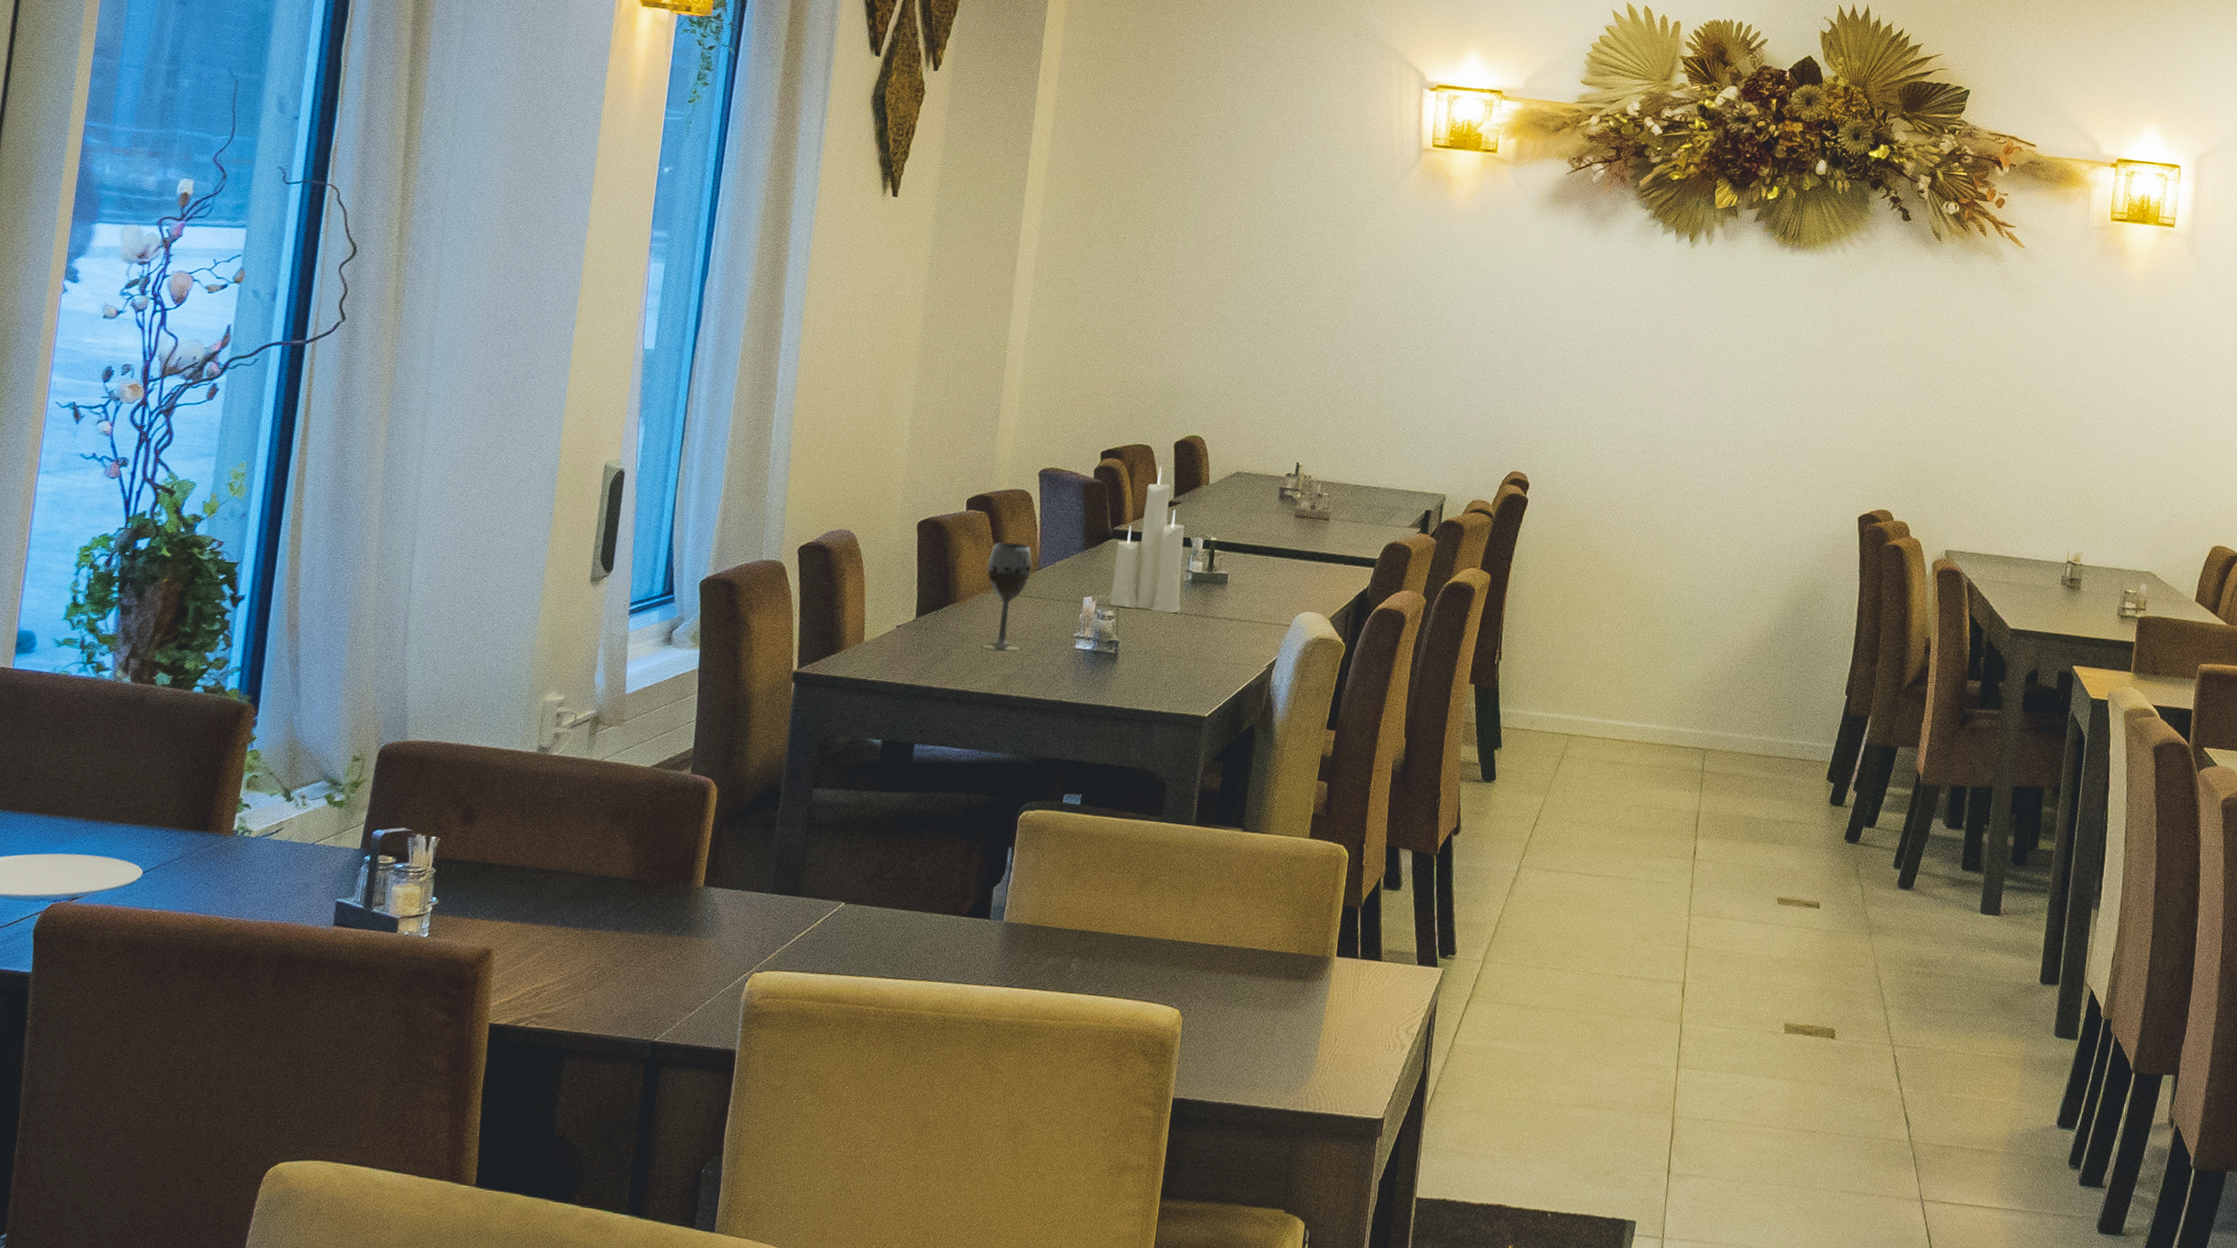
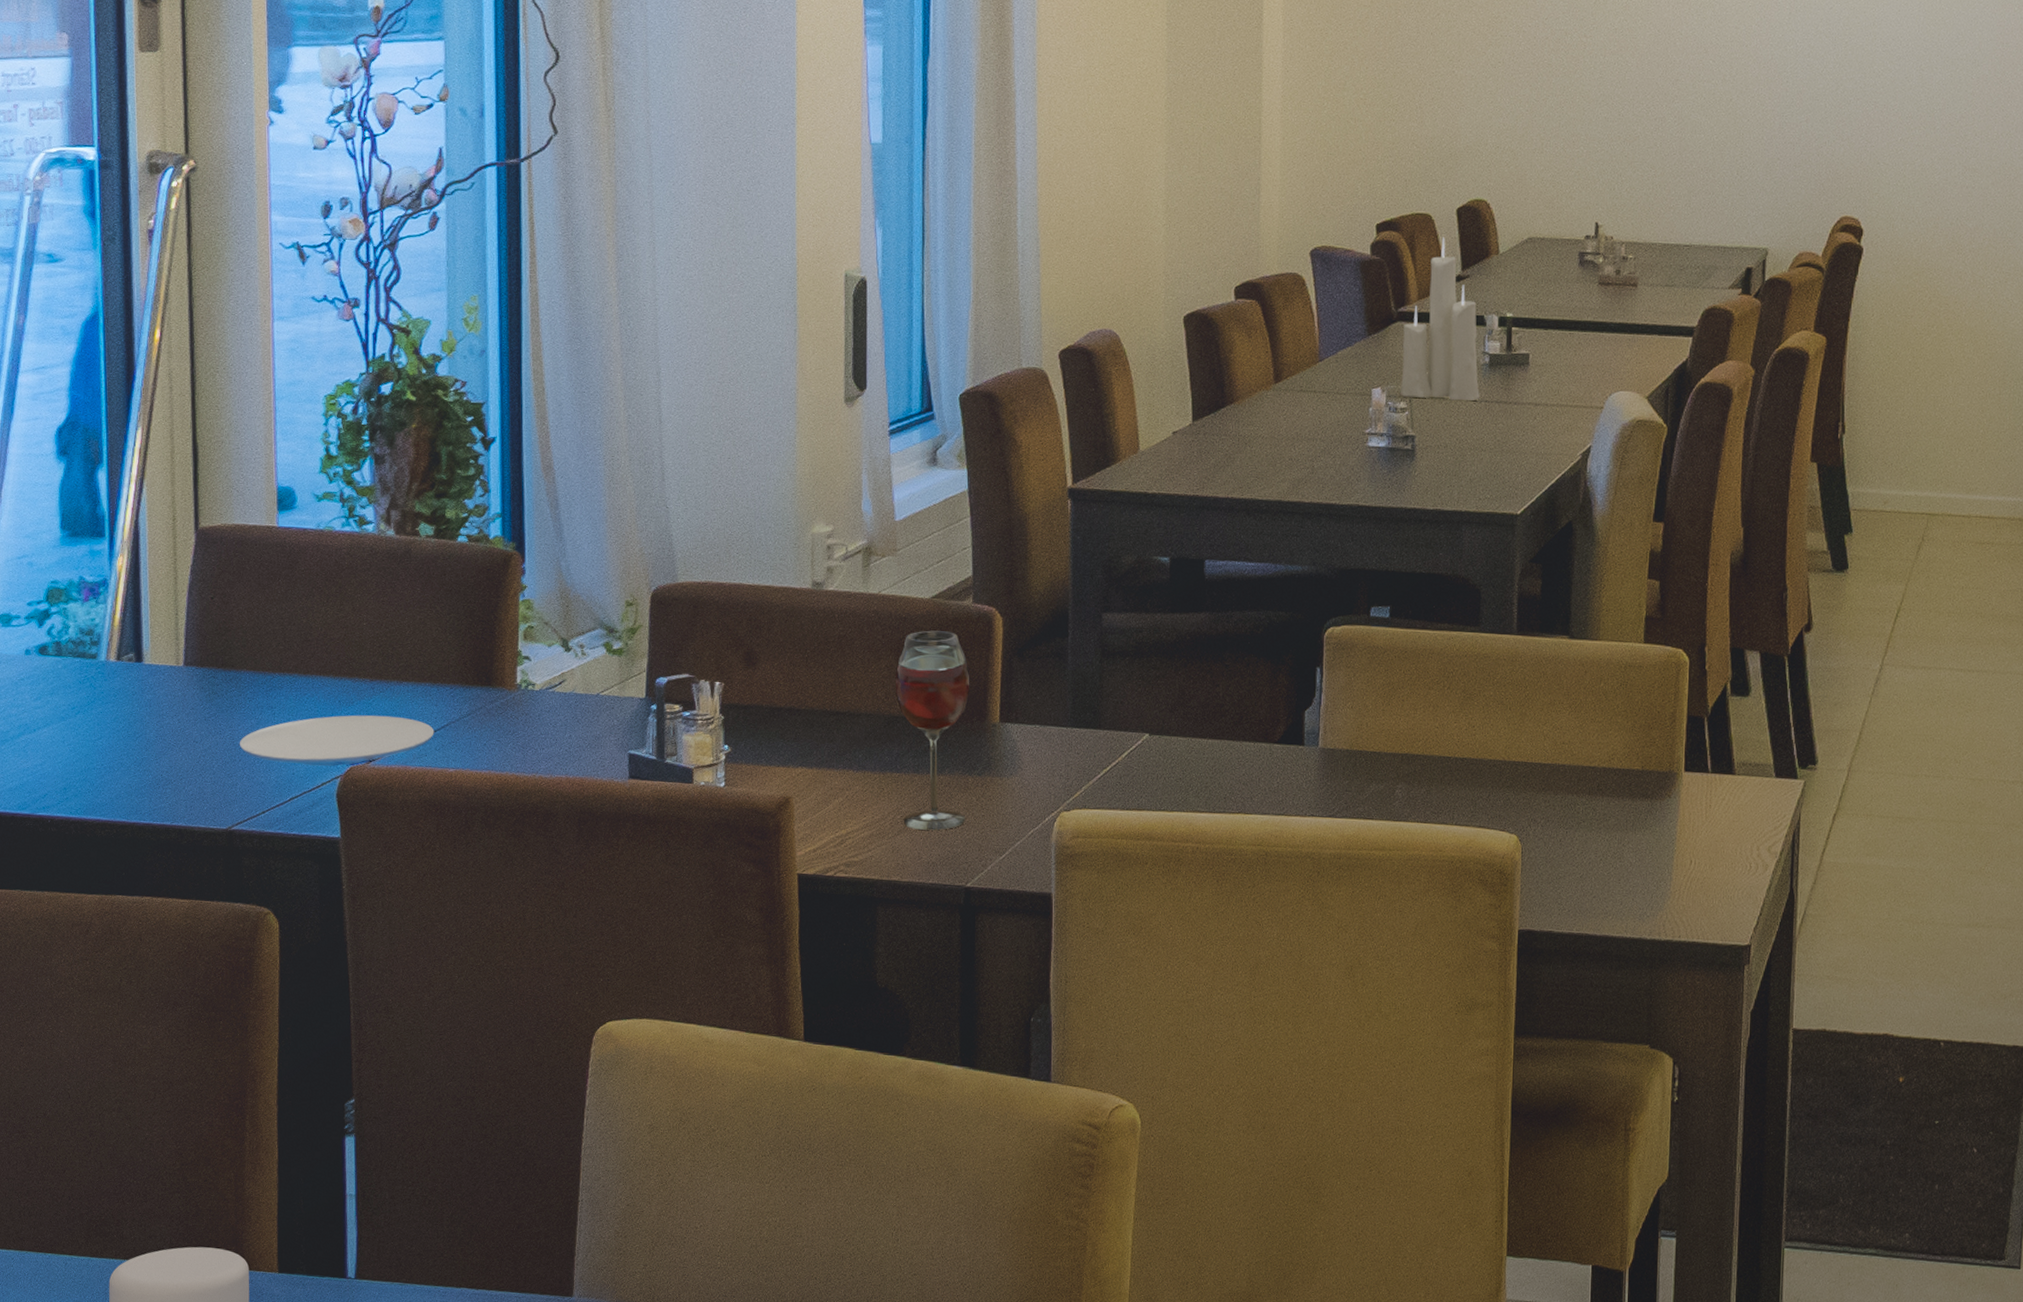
wineglass: none [599,797,680,987] -> present [895,630,970,831]
wine glass: present [980,542,1033,652] -> none [1264,333,1313,455]

